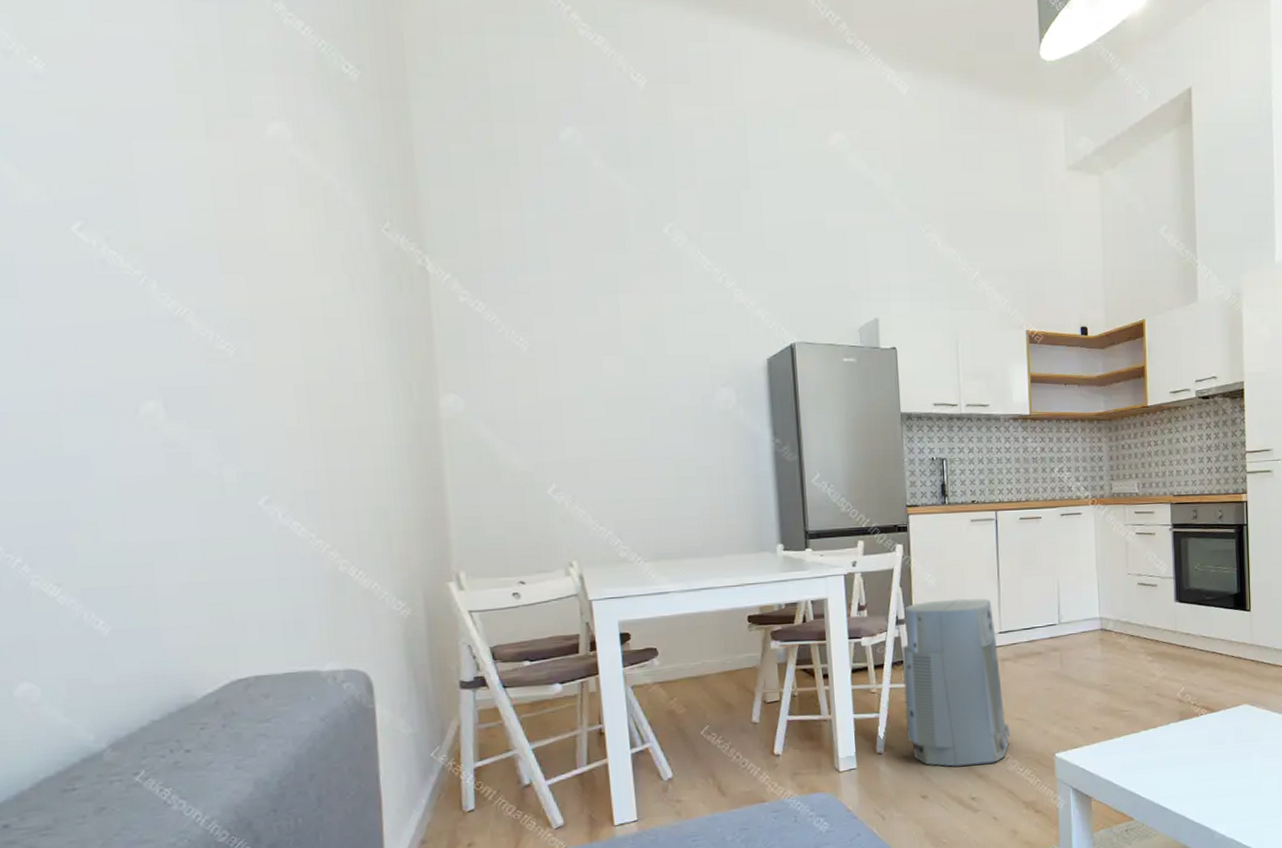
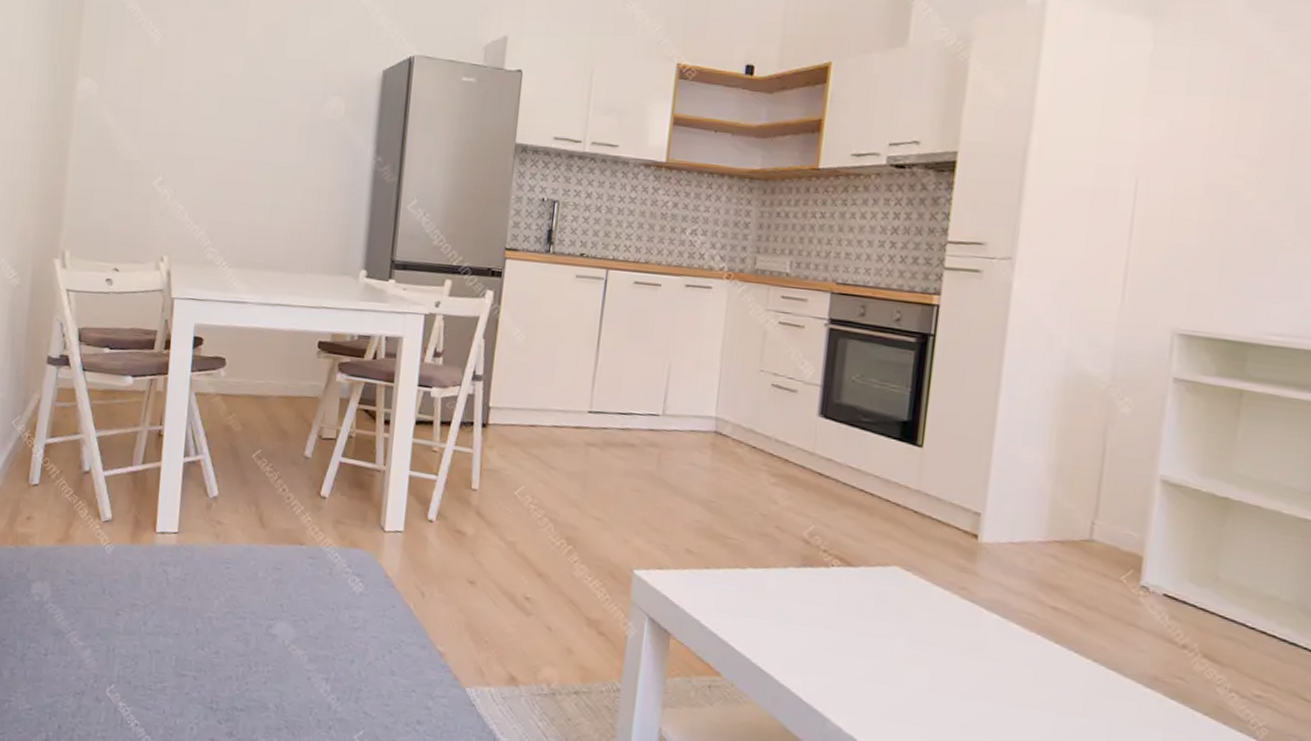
air purifier: present [902,598,1010,767] -> none [464,360,585,563]

